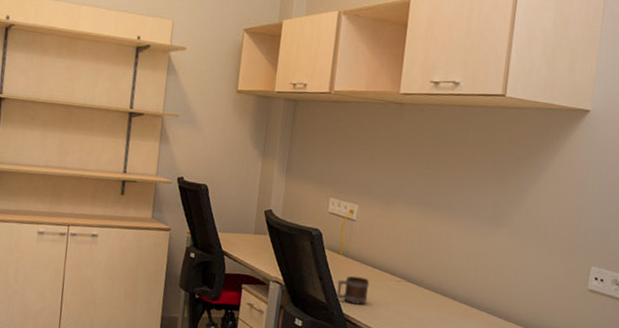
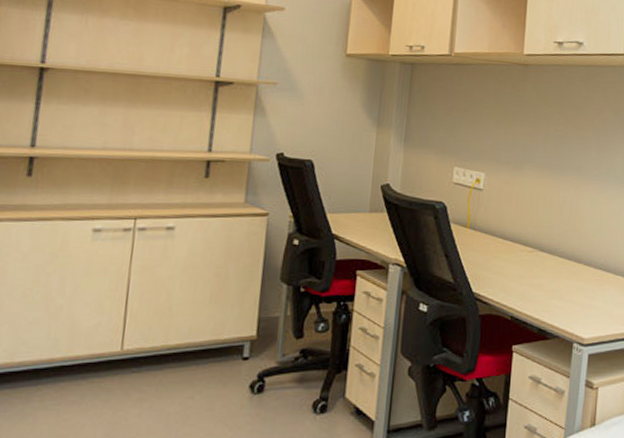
mug: present [336,275,370,305] -> none [464,250,500,281]

